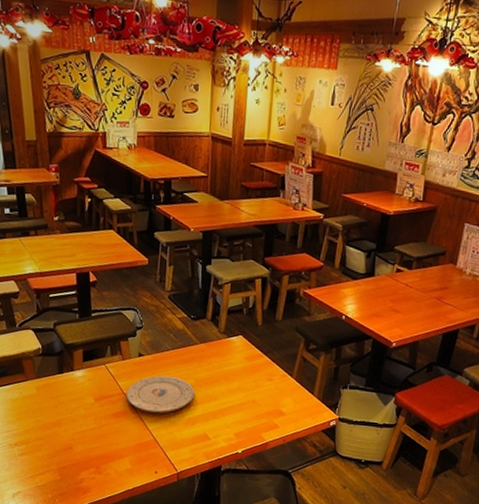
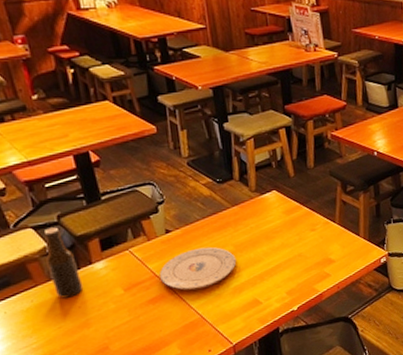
beer bottle: none [38,332,63,397] -> present [43,227,84,299]

